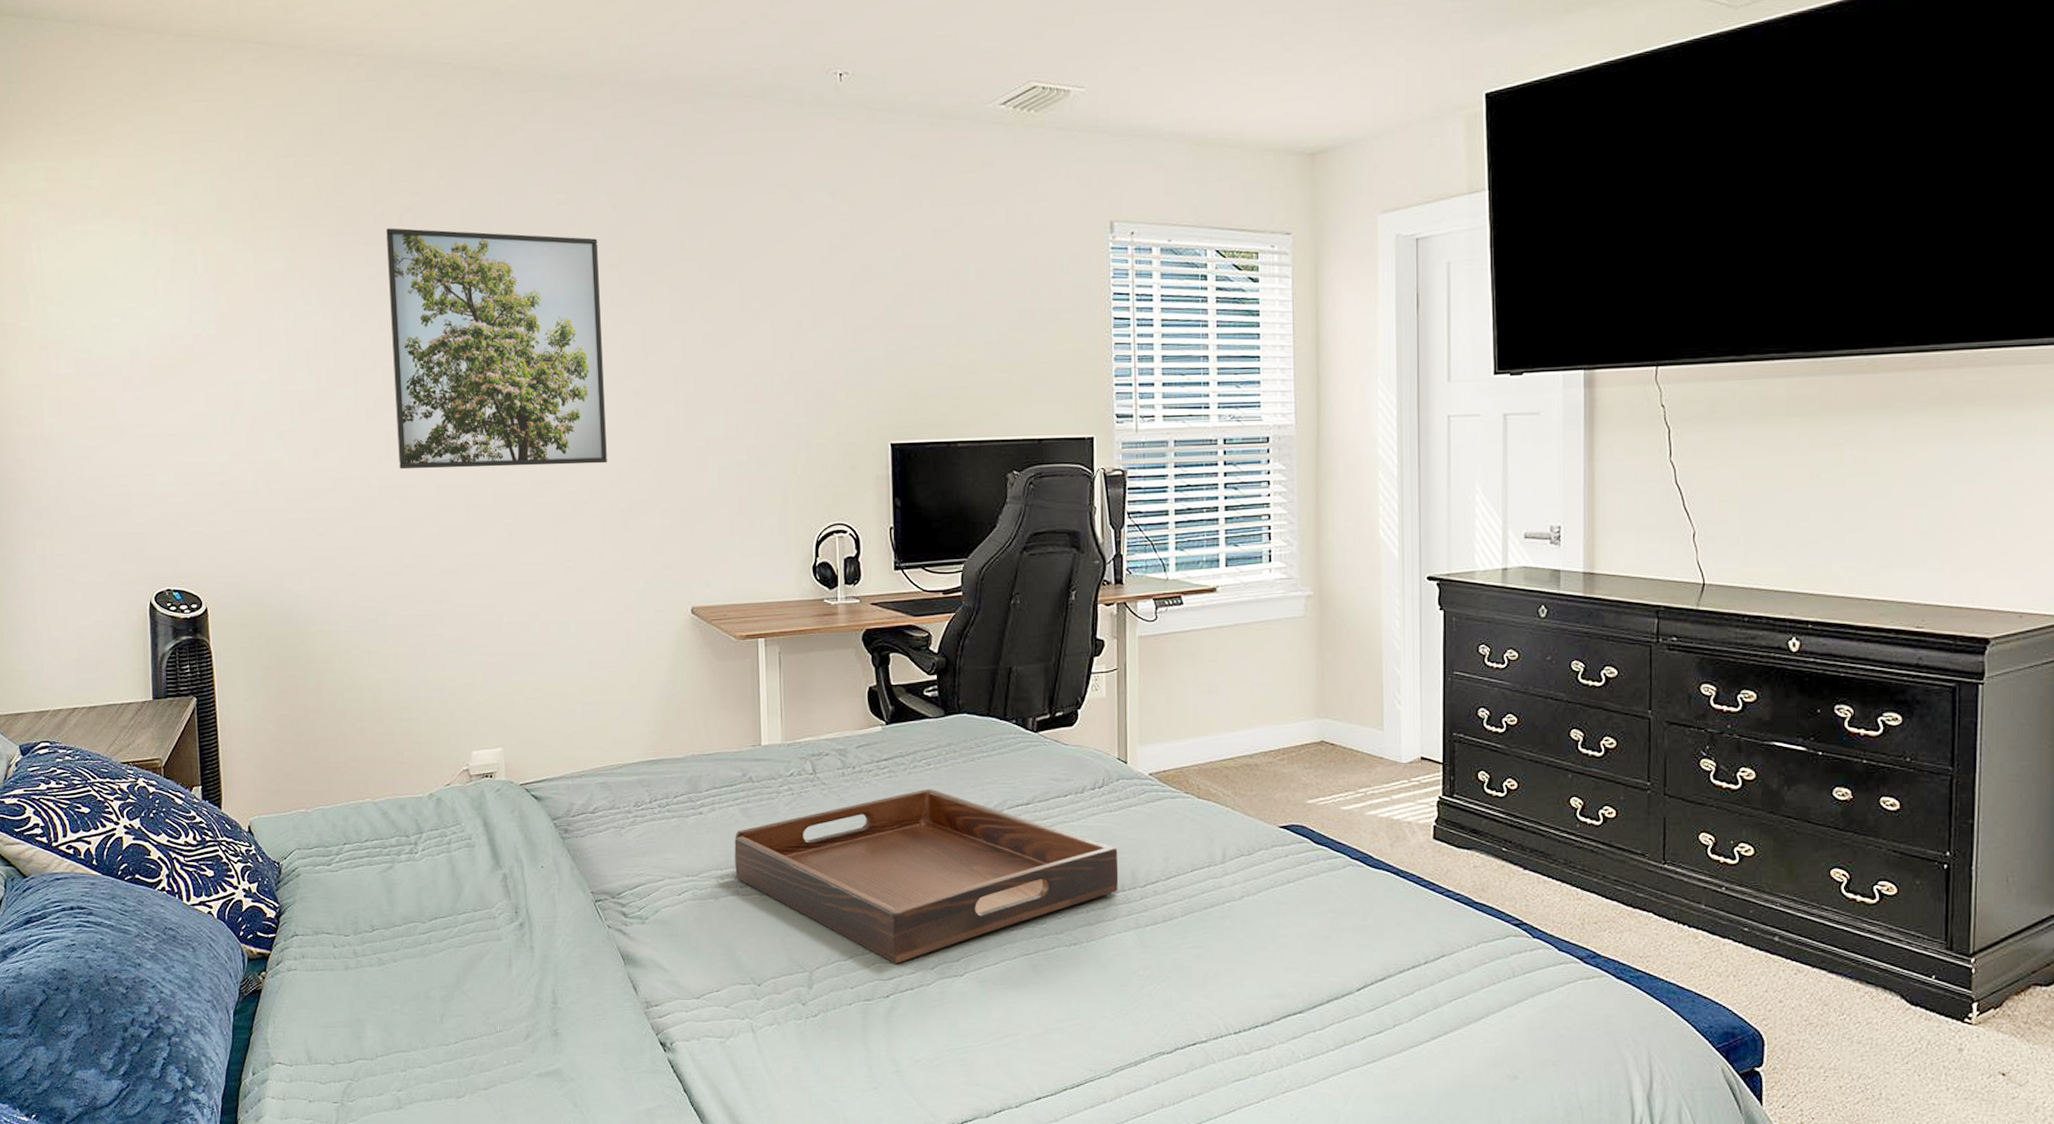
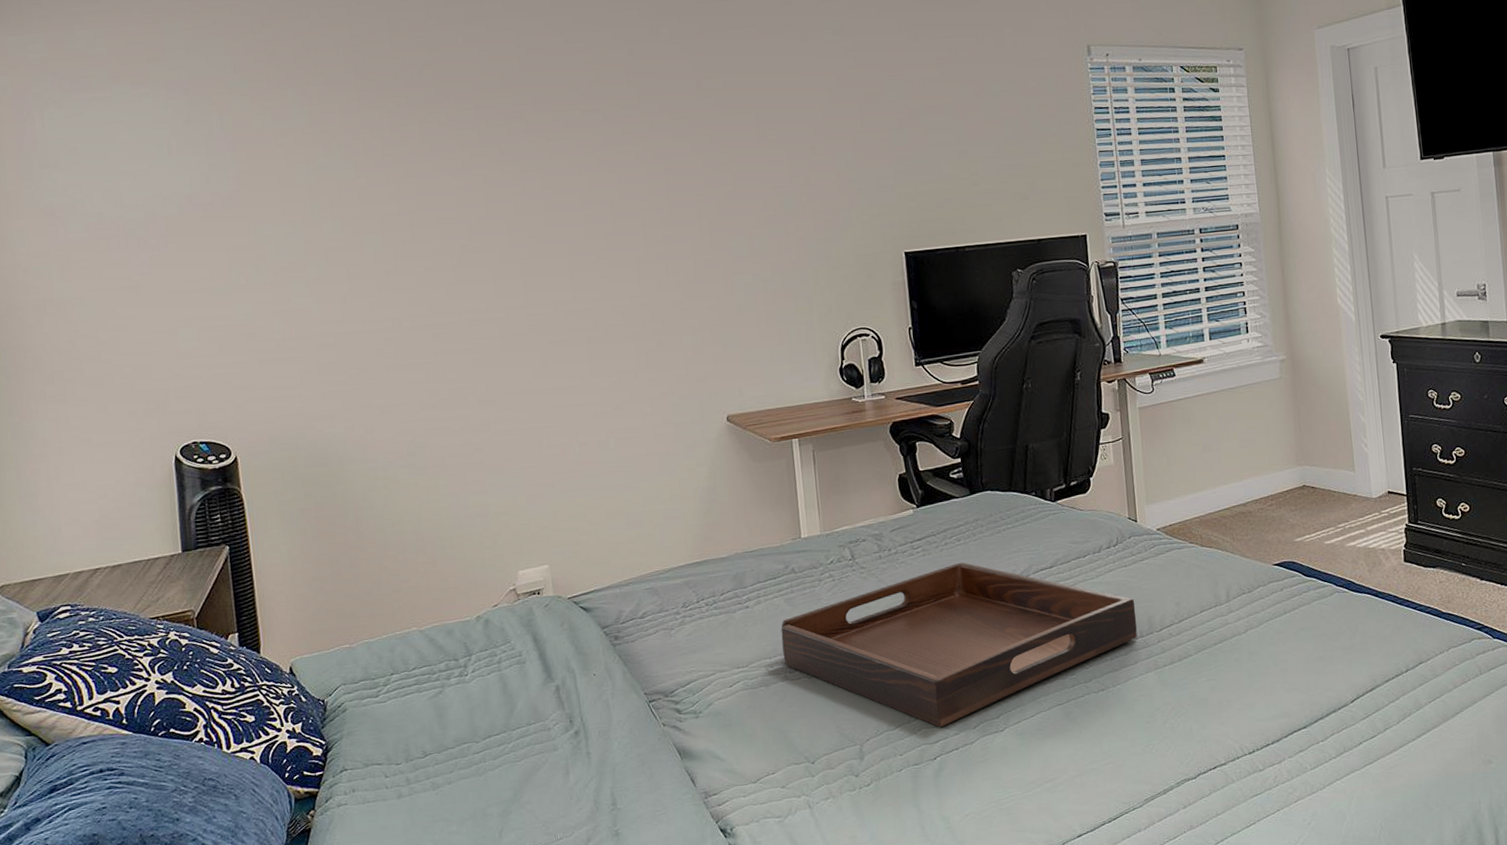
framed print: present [386,228,607,470] -> none [407,81,638,308]

